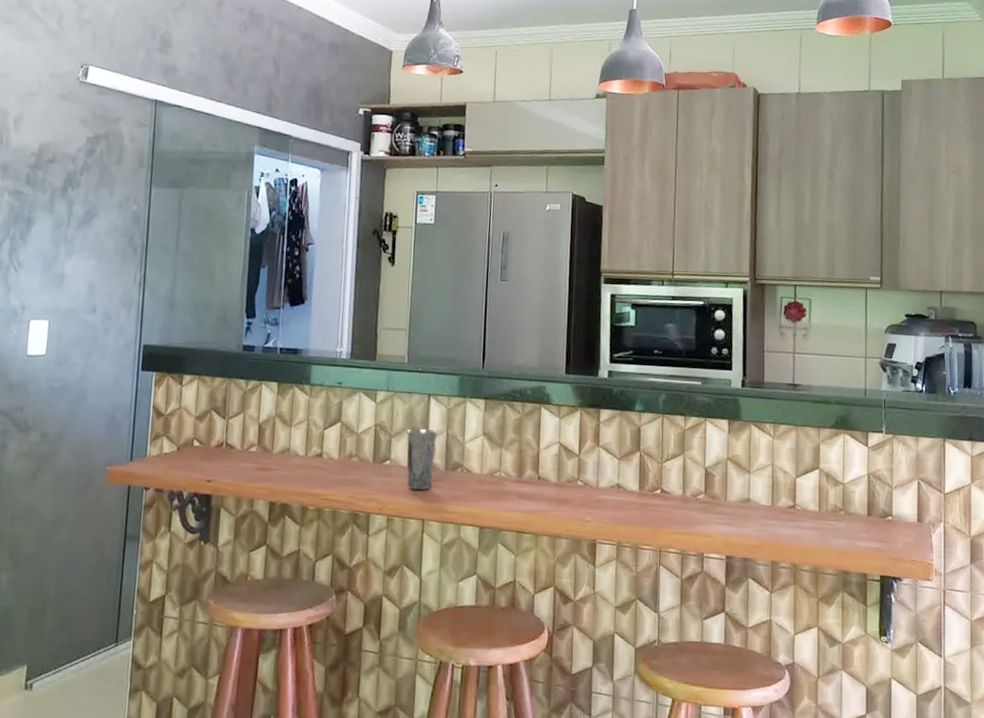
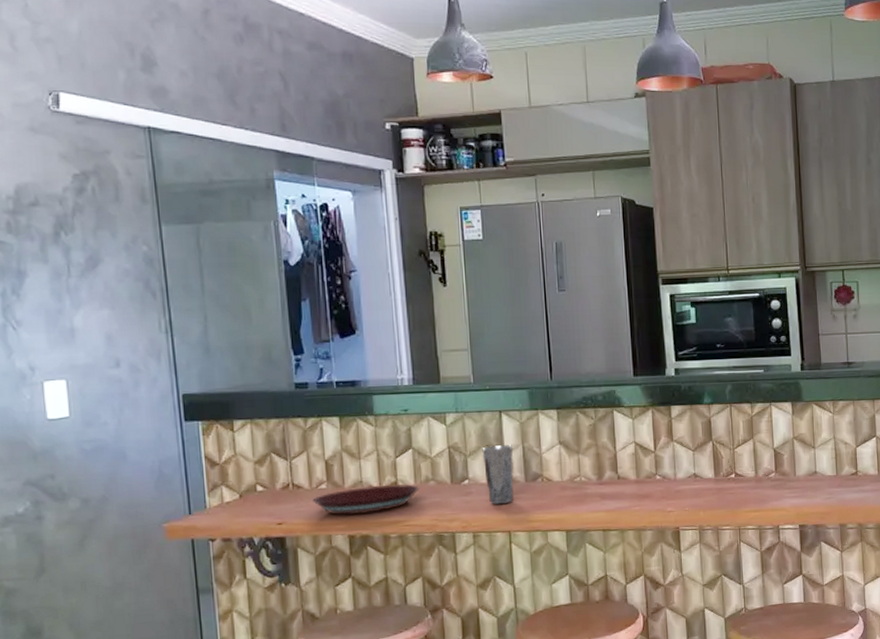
plate: none [242,454,342,482] -> present [313,484,419,515]

